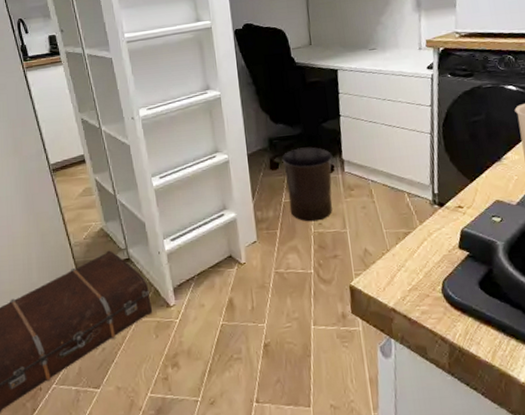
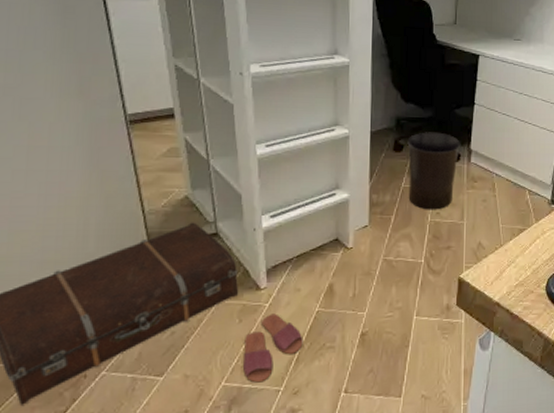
slippers: none [162,328,213,394] -> present [243,313,303,383]

